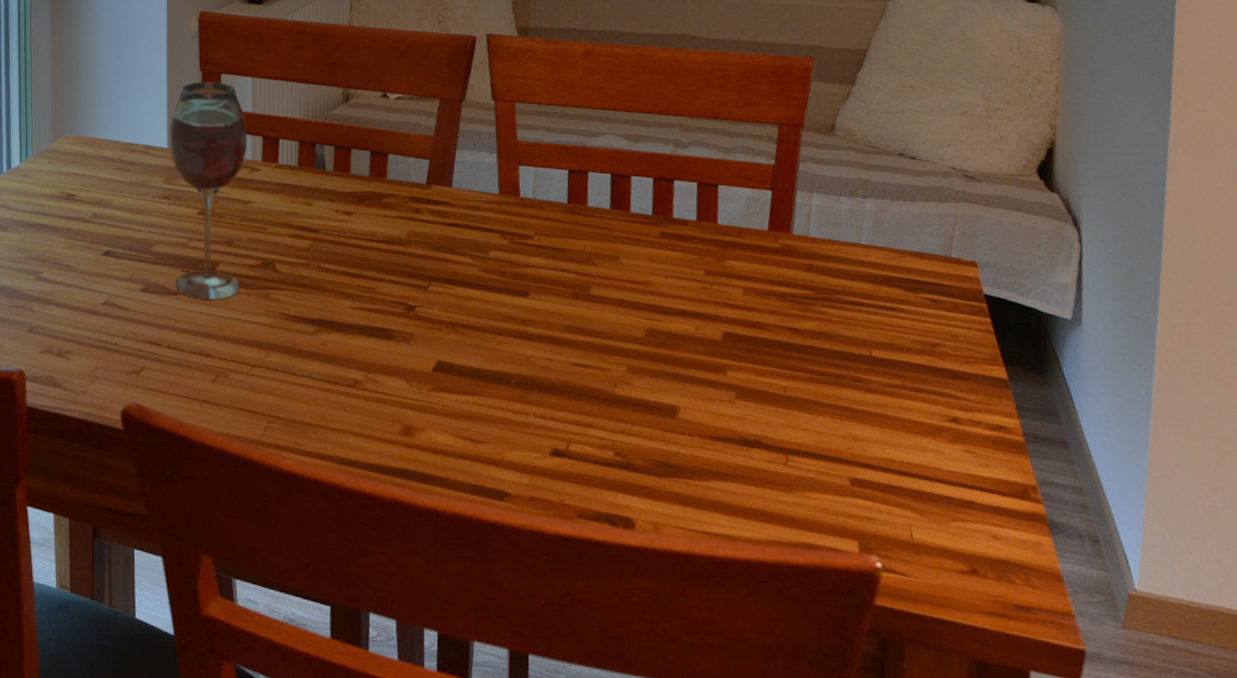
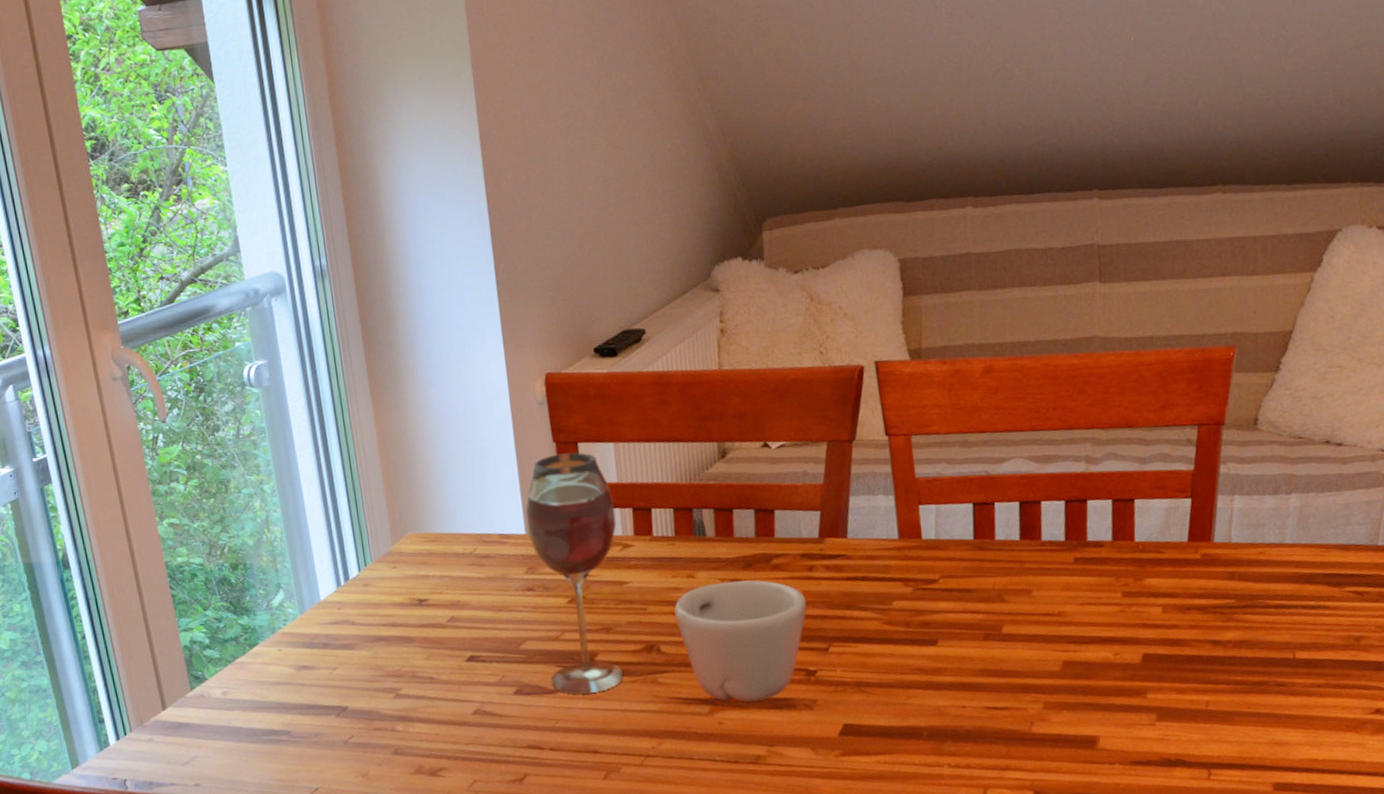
mug: none [291,213,411,328] -> present [674,580,807,702]

